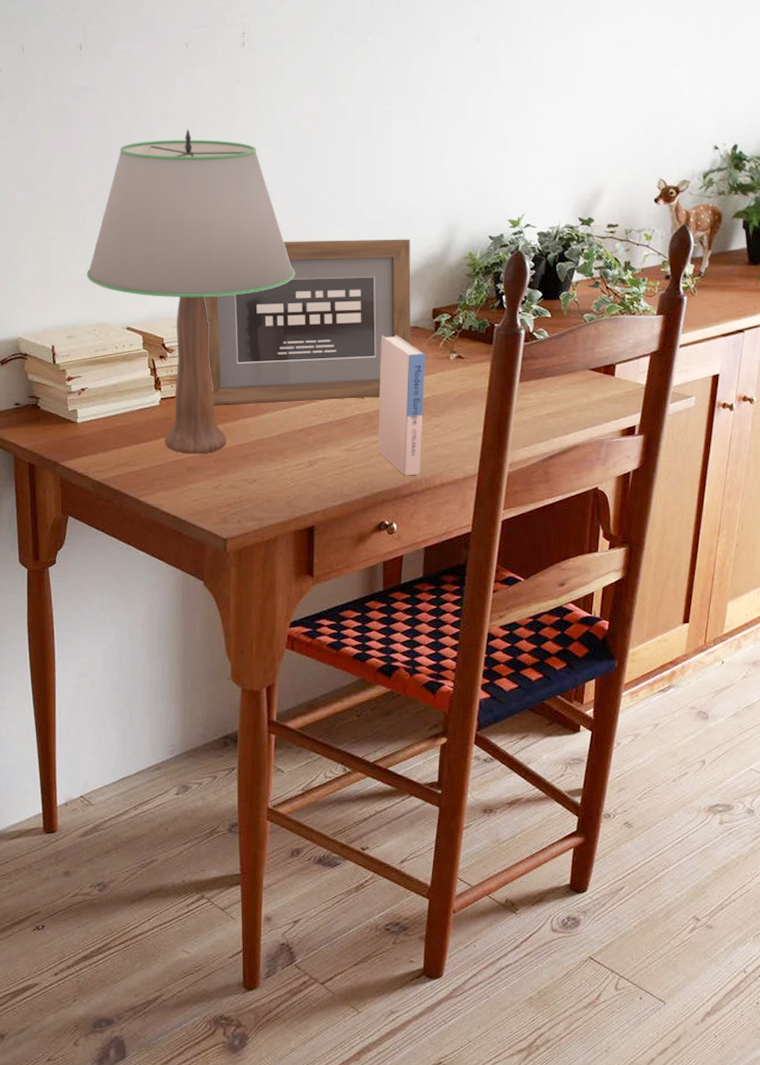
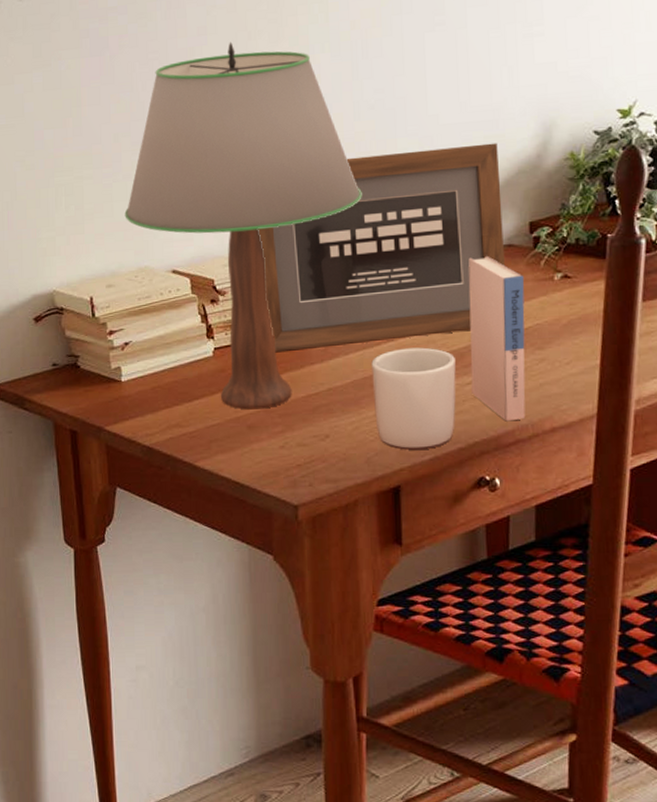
mug: none [295,409,366,496] -> present [371,347,456,450]

